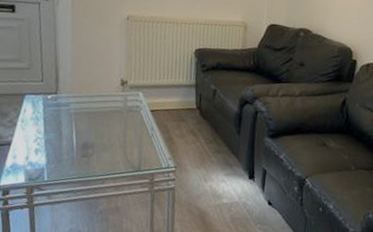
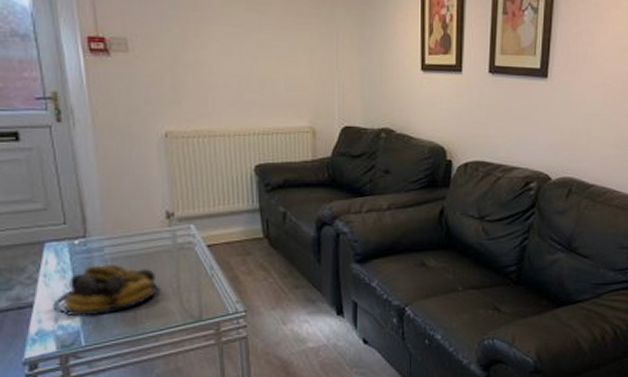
fruit bowl: none [25,117,109,157] -> present [52,263,159,317]

